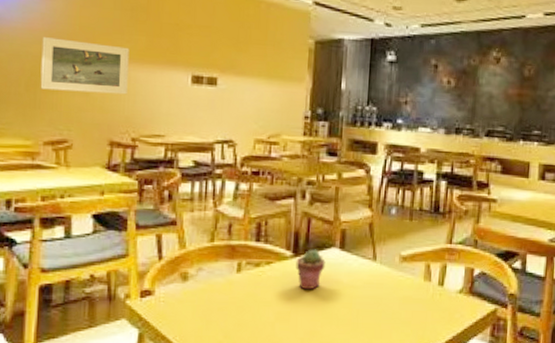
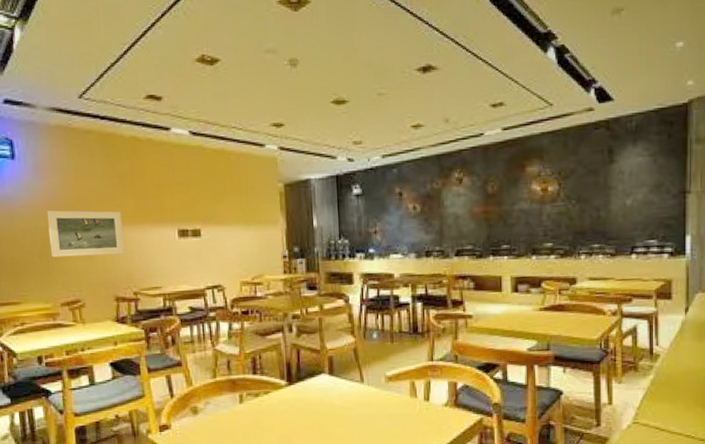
potted succulent: present [296,249,326,290] -> none [291,376,318,414]

